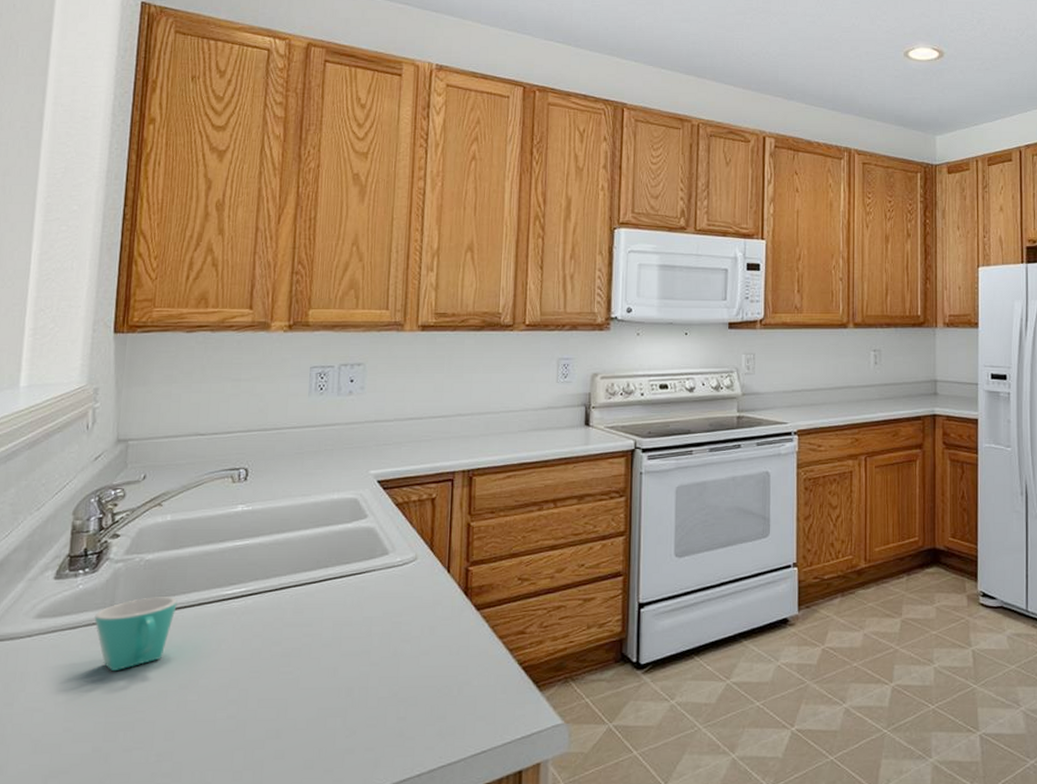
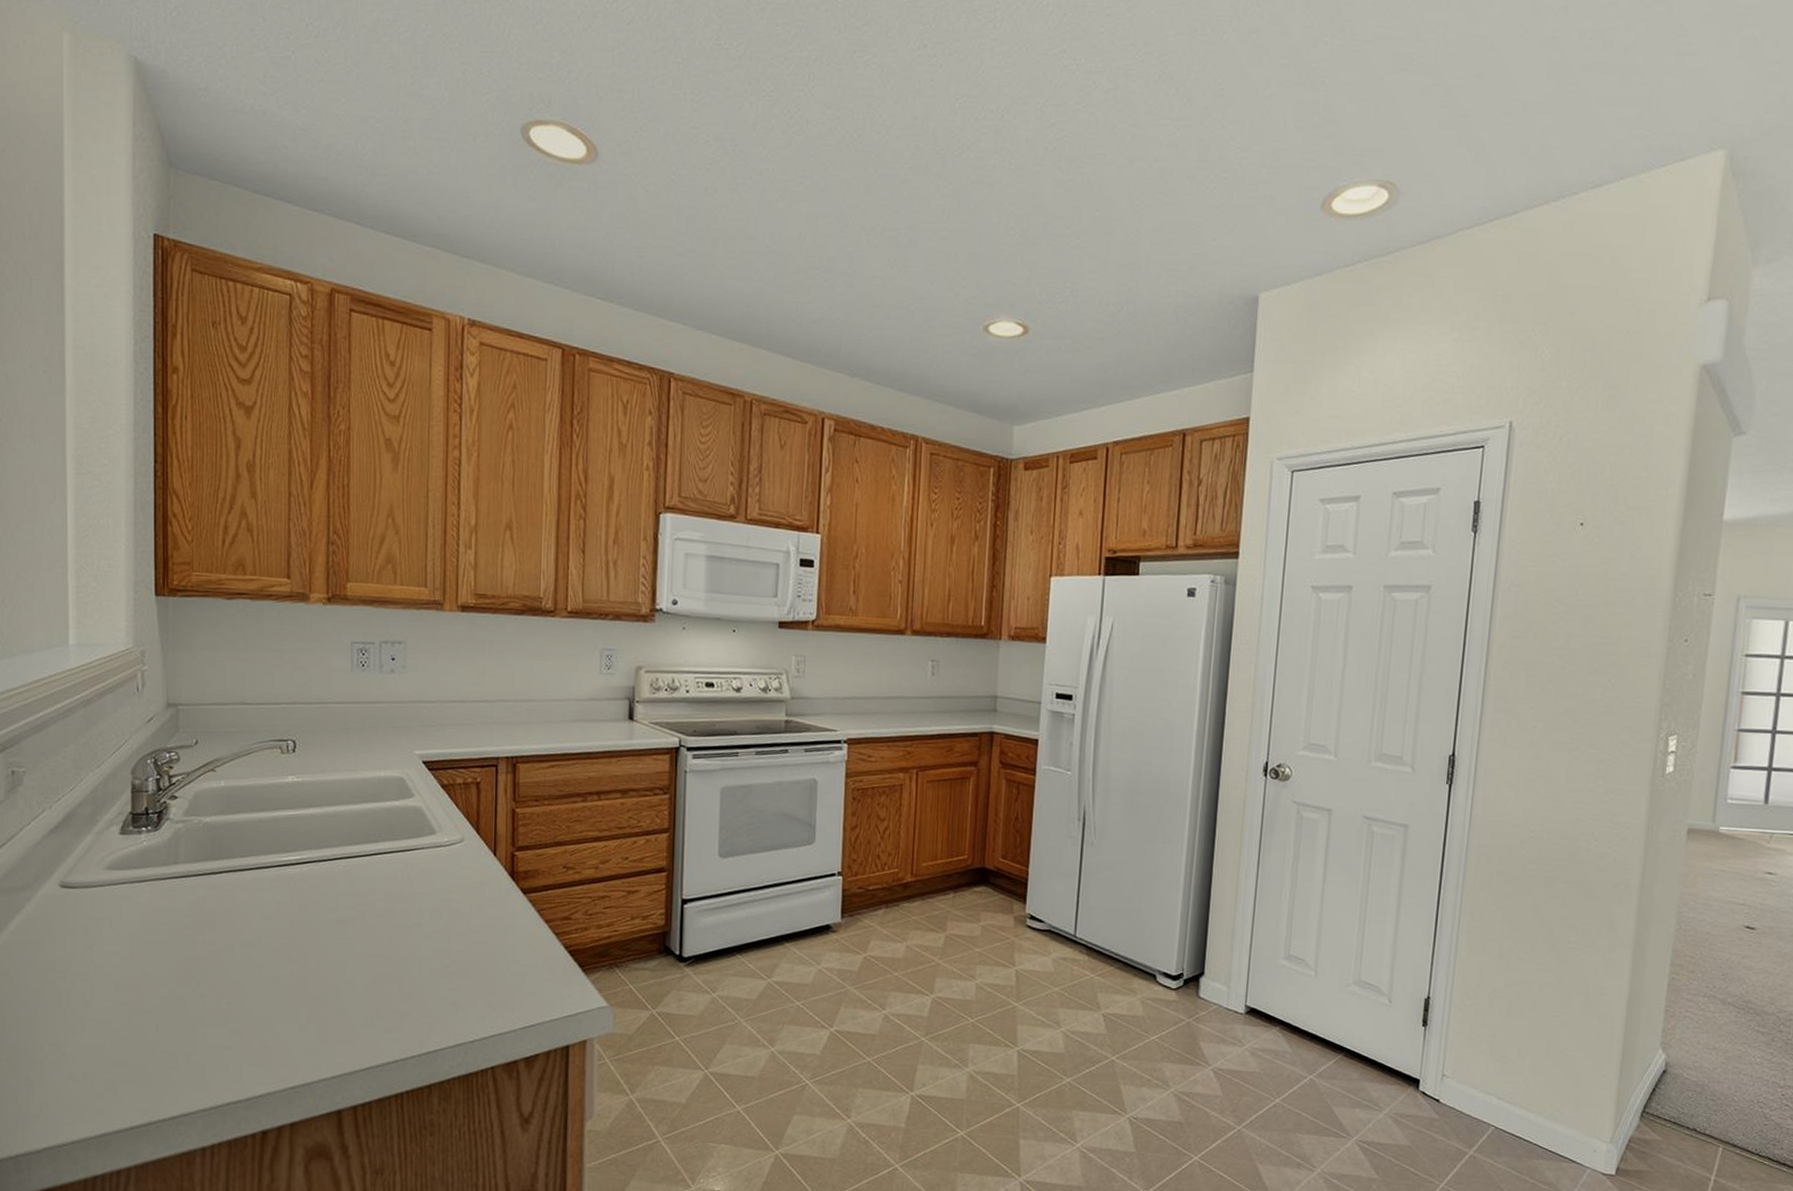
mug: present [94,597,177,672] -> none [160,858,237,925]

